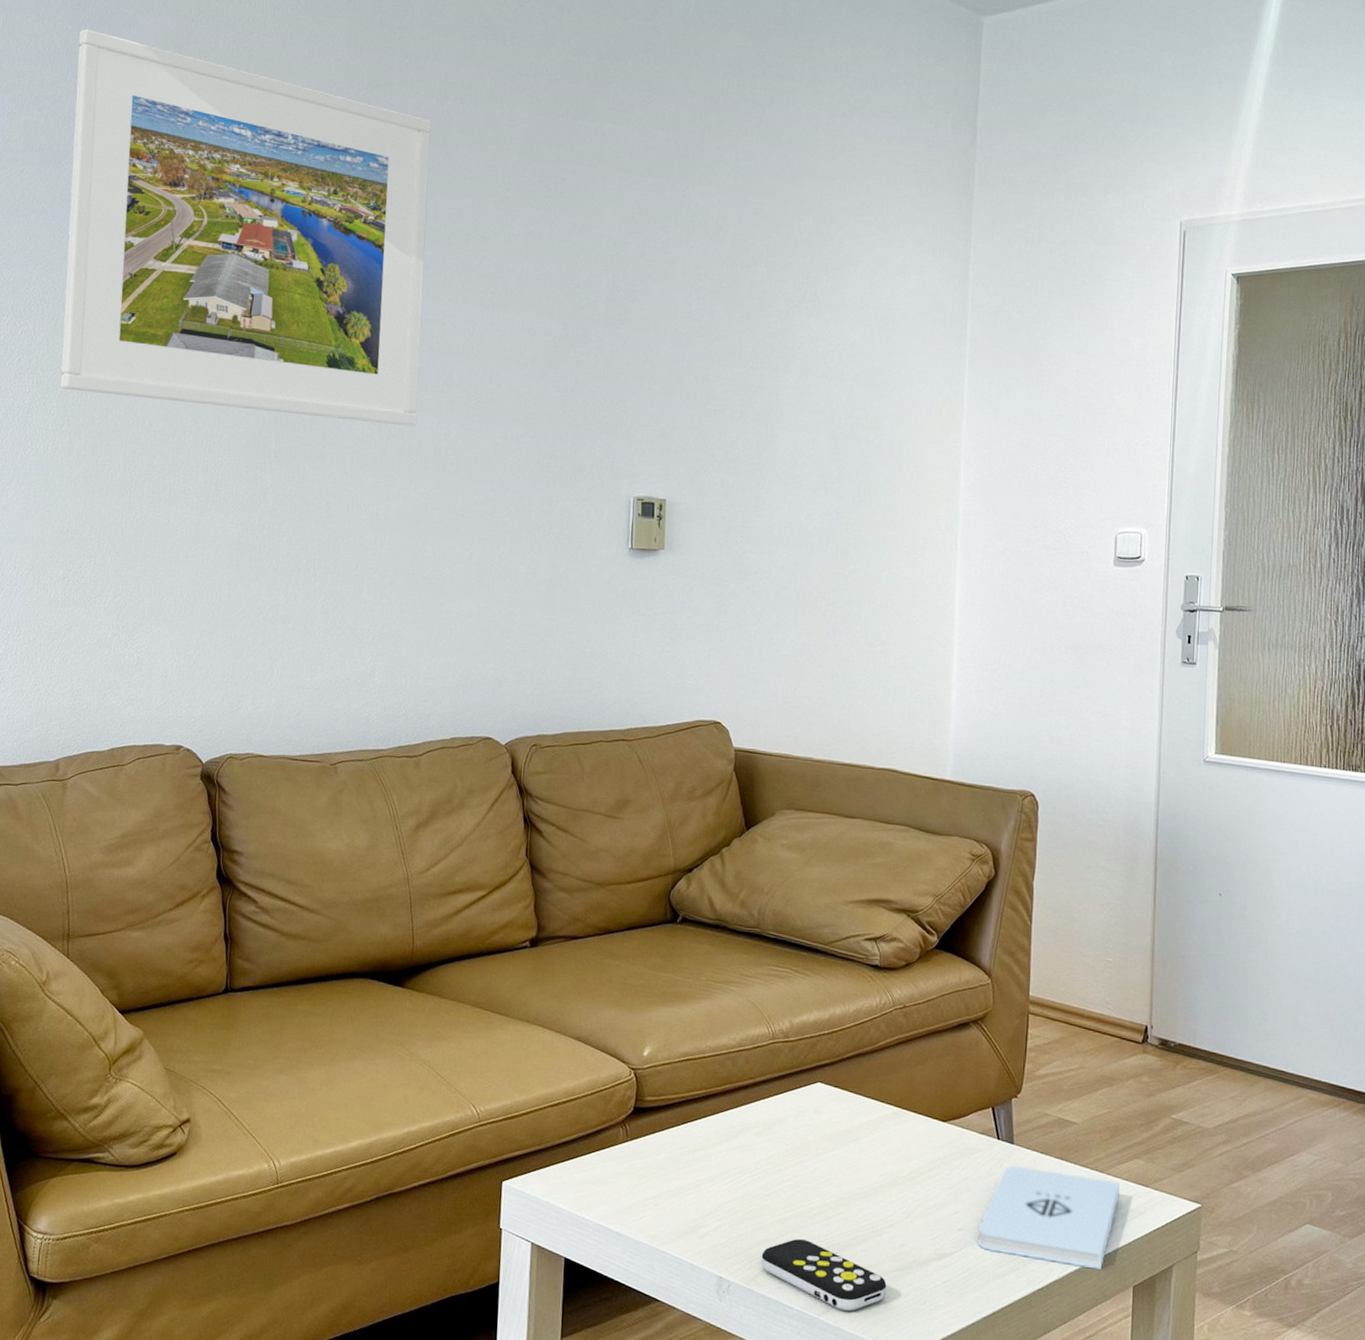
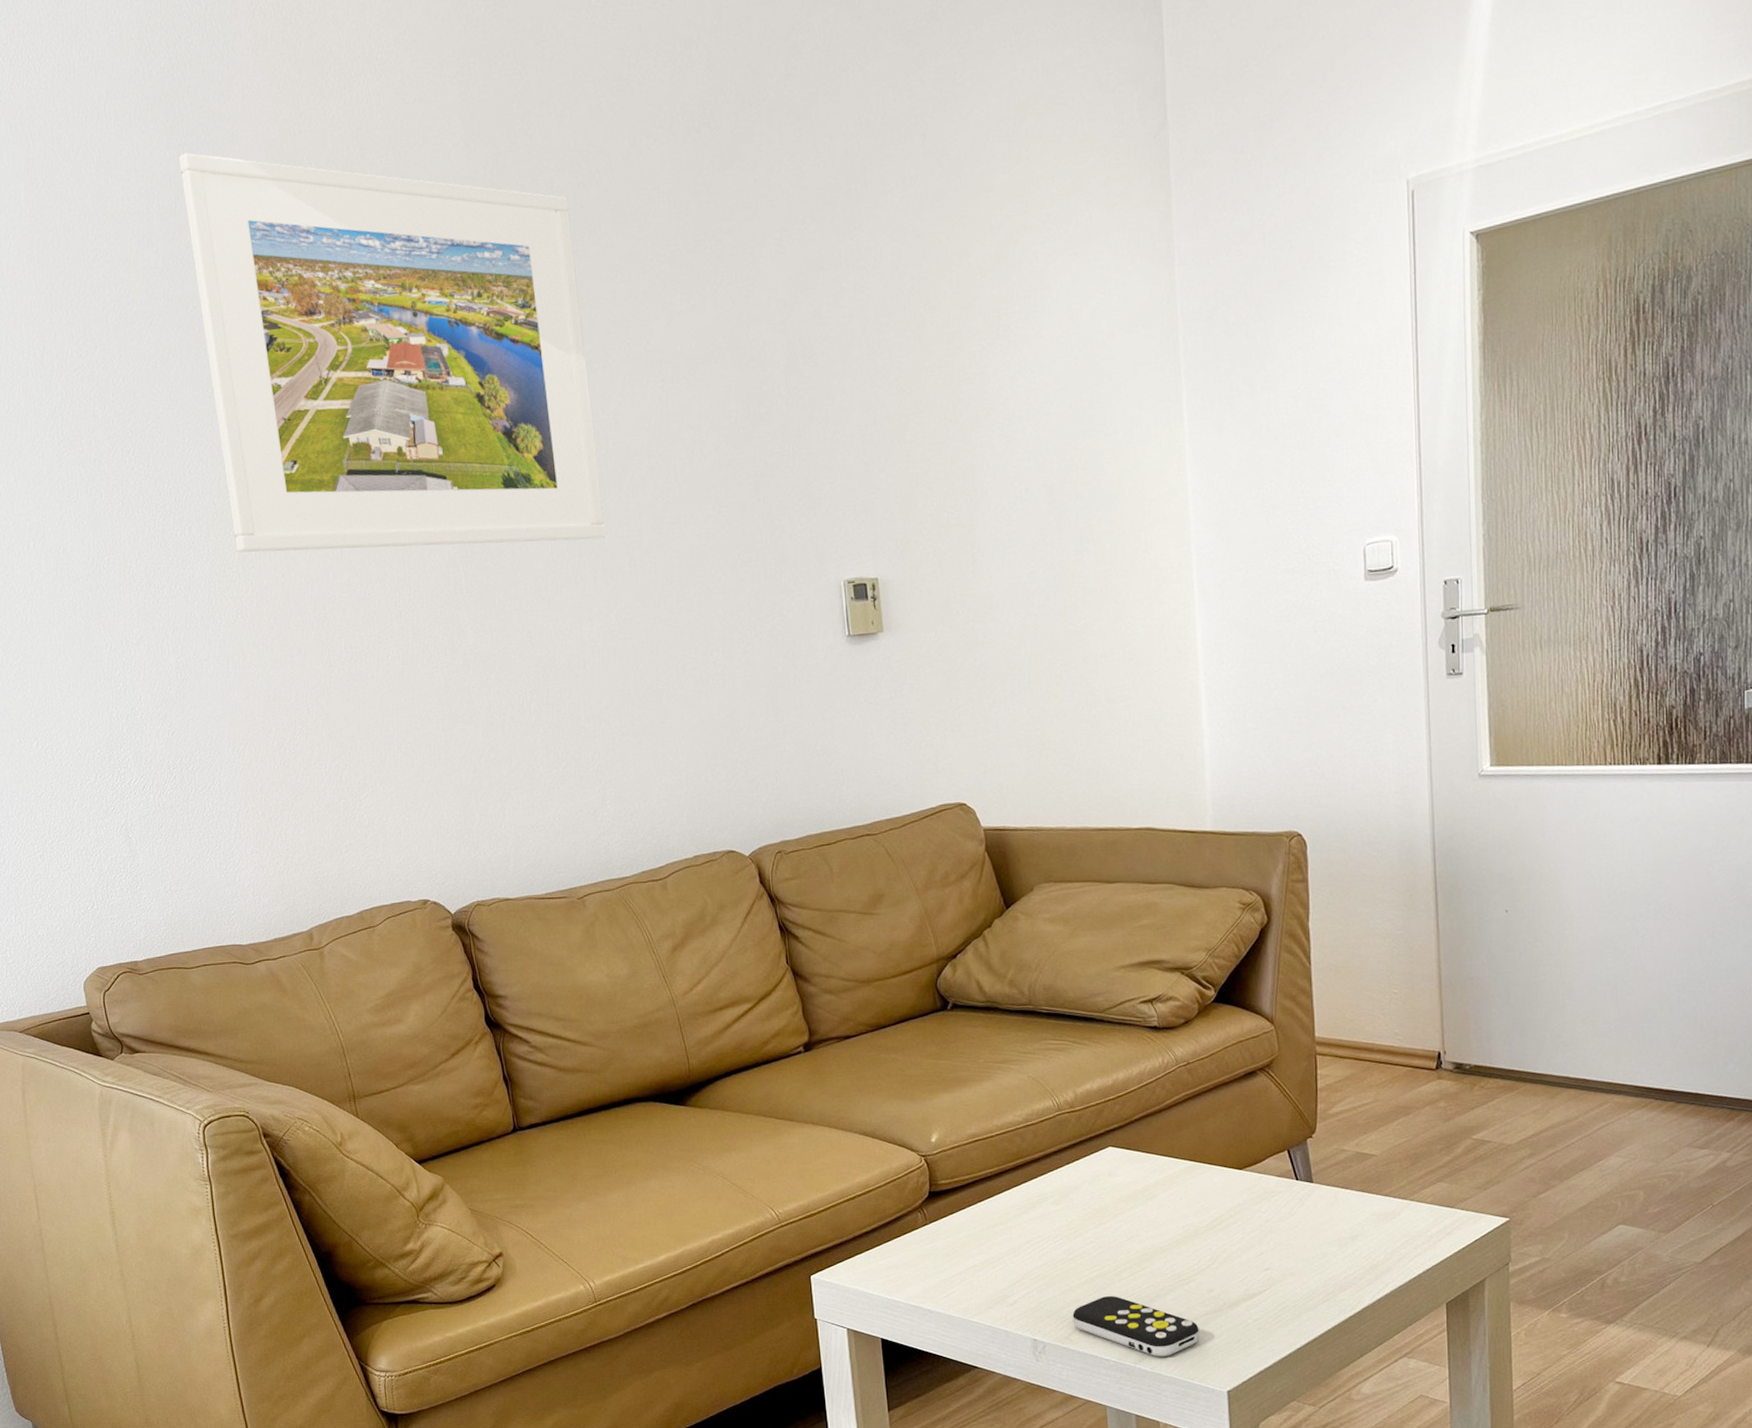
notepad: present [977,1165,1120,1270] -> none [1284,1202,1425,1292]

